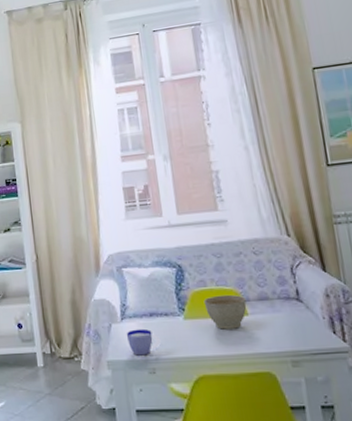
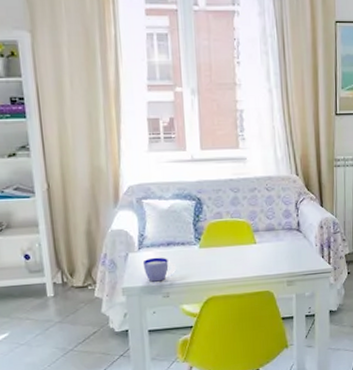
planter bowl: present [203,294,247,330] -> none [218,225,256,257]

